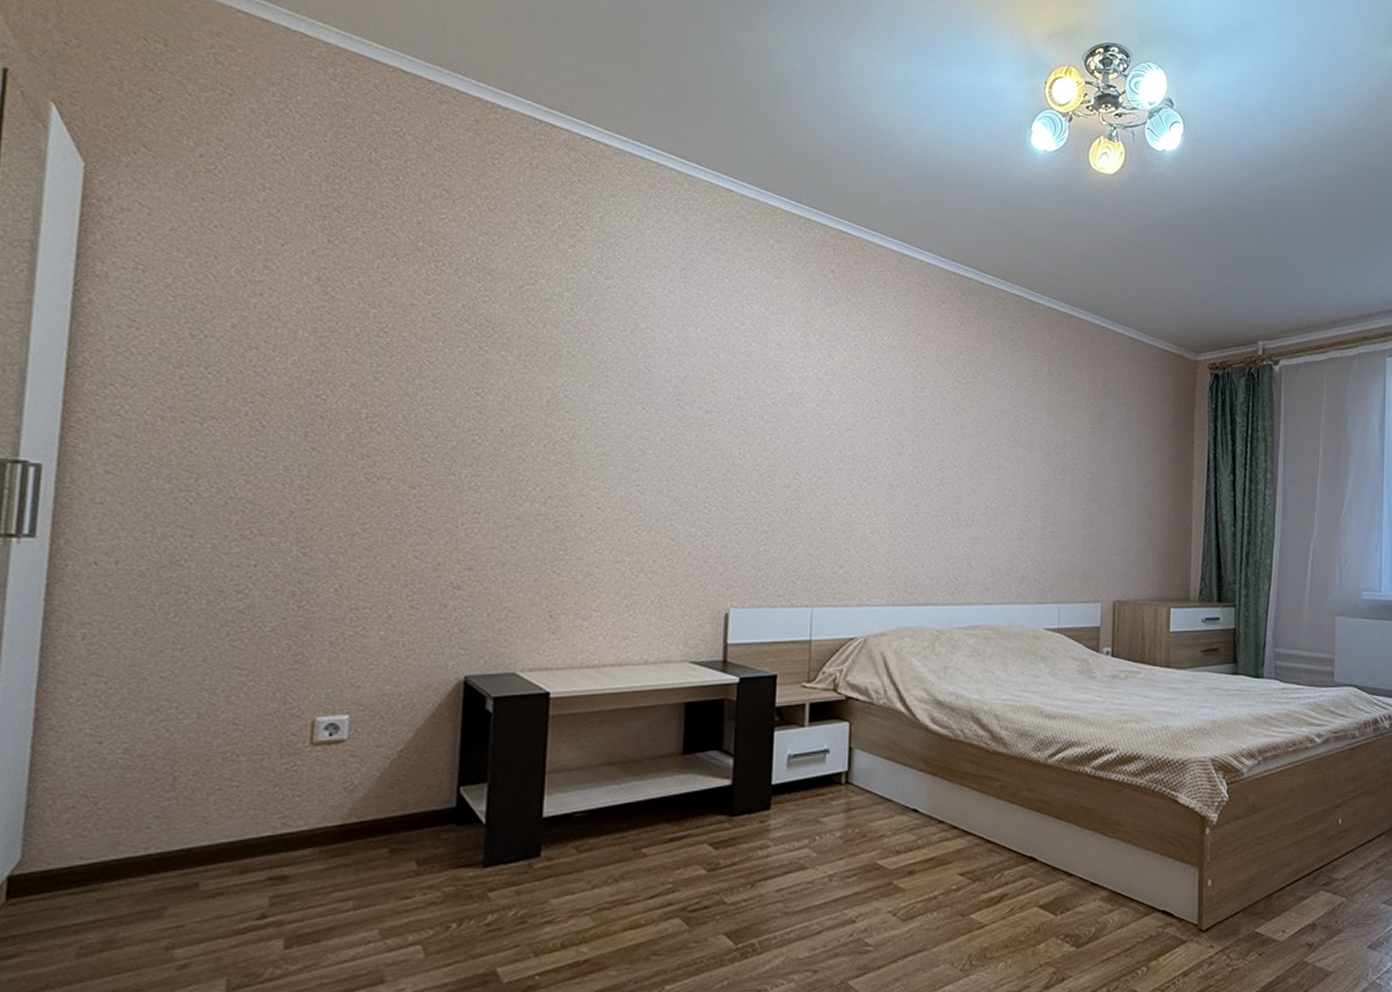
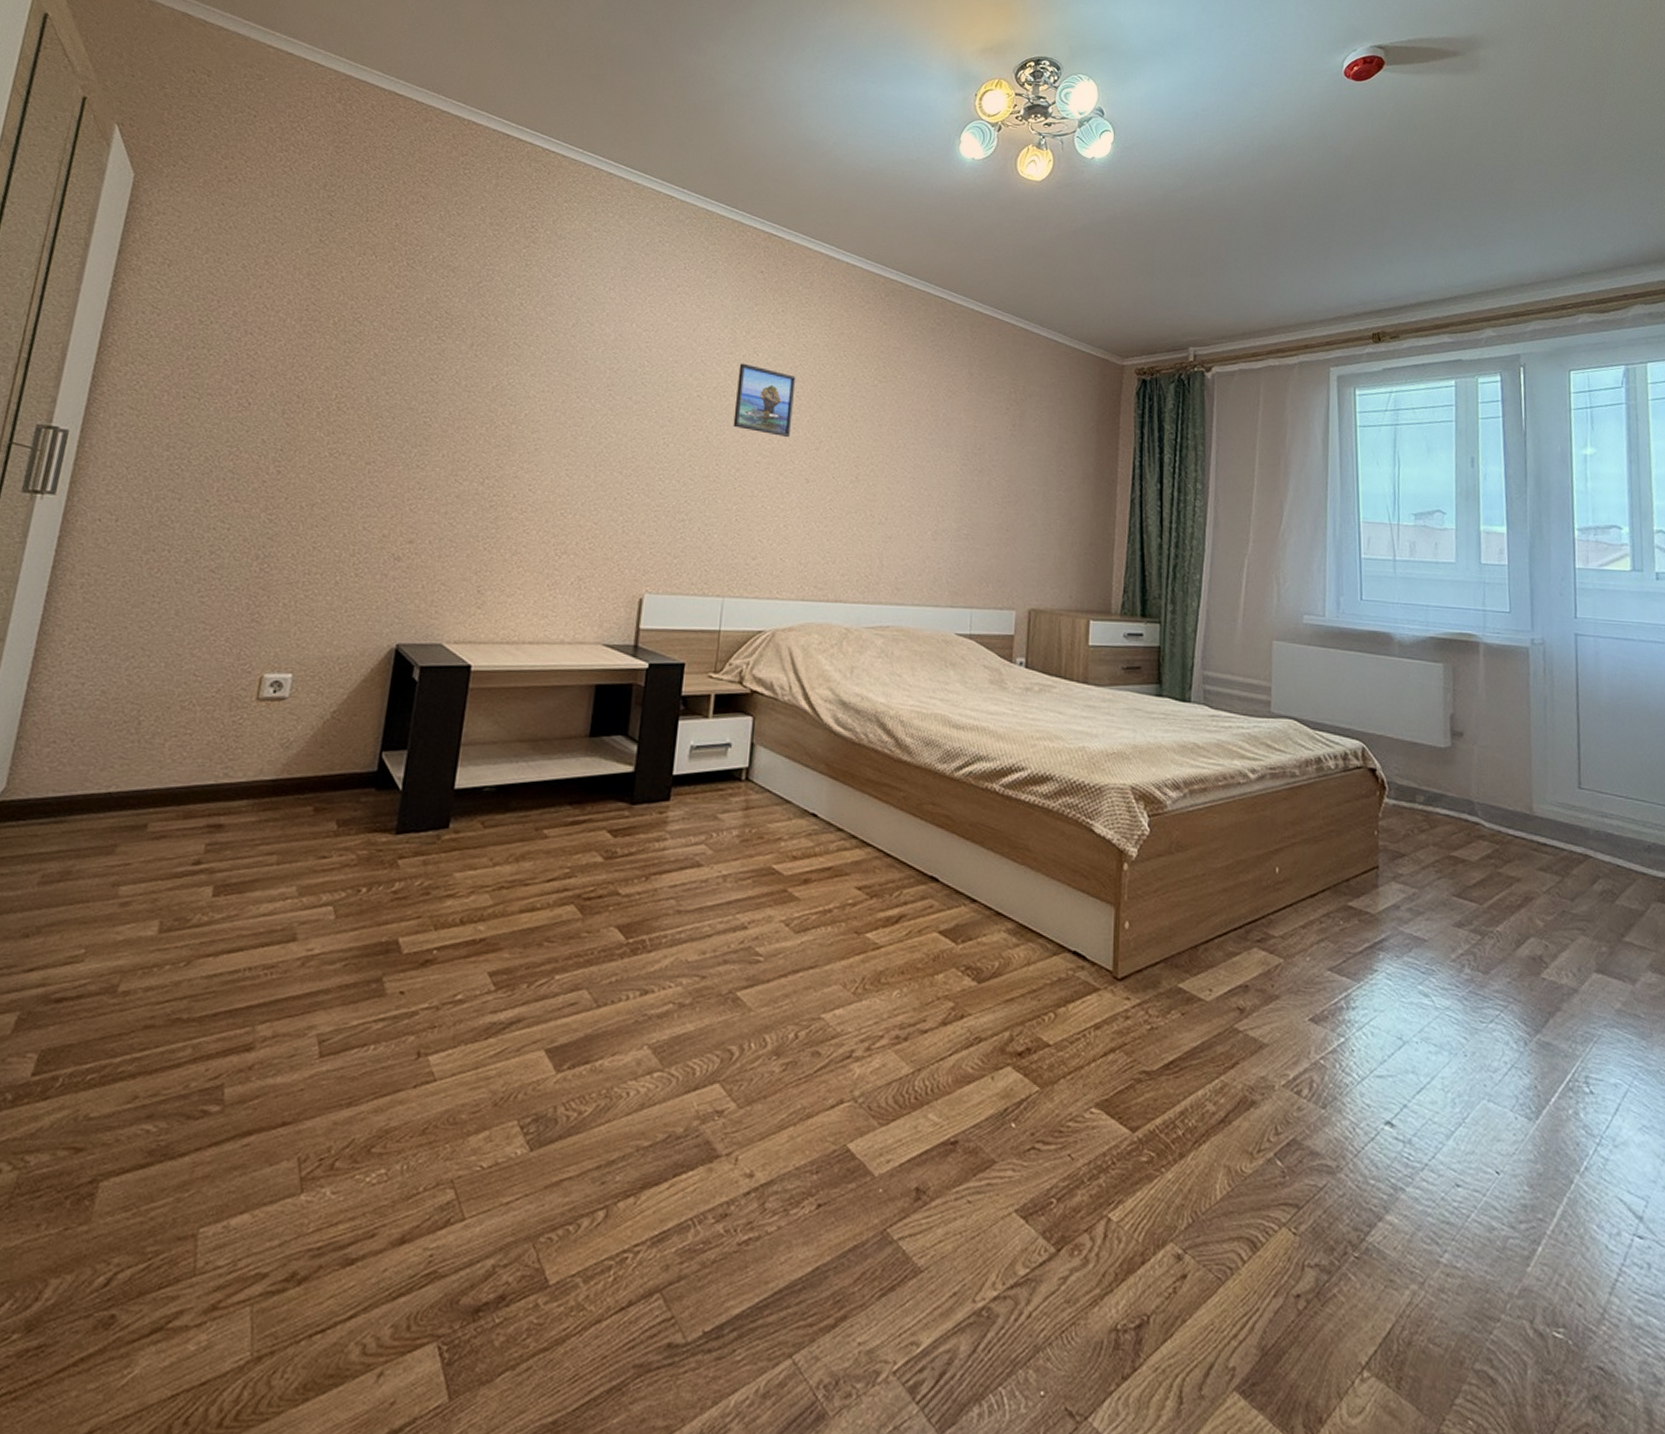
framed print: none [812,368,875,444] -> present [733,363,796,438]

